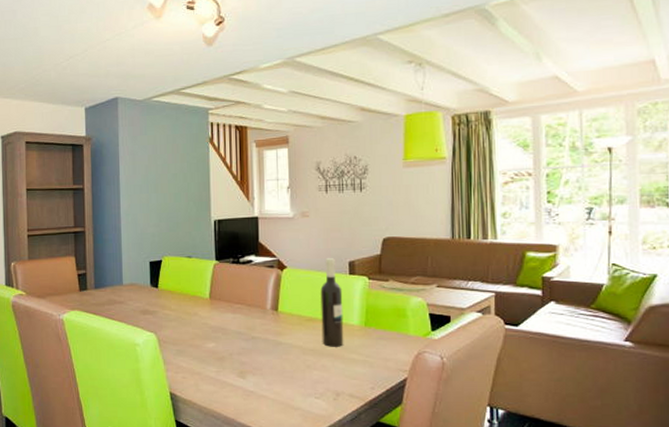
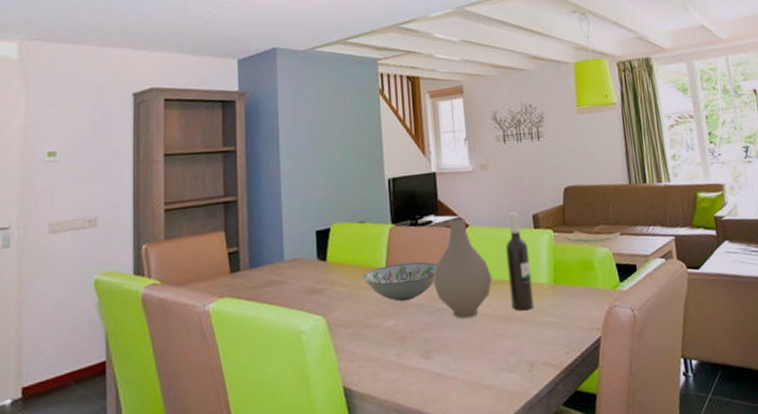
decorative bowl: none [189,295,255,327] -> present [362,262,438,301]
vase: none [251,259,306,348] -> present [433,217,492,319]

